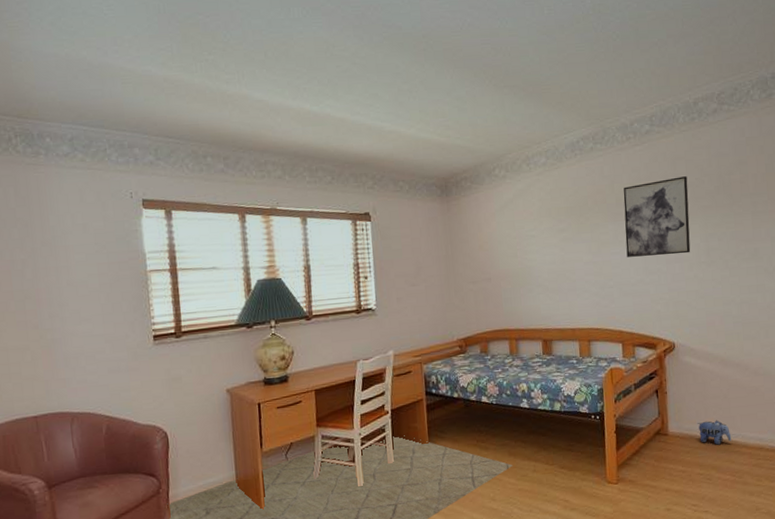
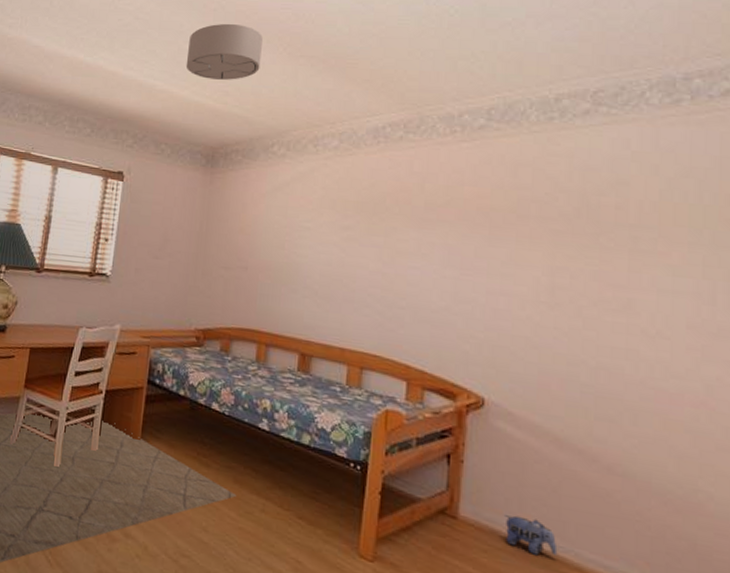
ceiling light: none [406,61,473,116] -> present [185,23,263,80]
wall art: present [623,176,691,257] -> none [430,187,533,287]

